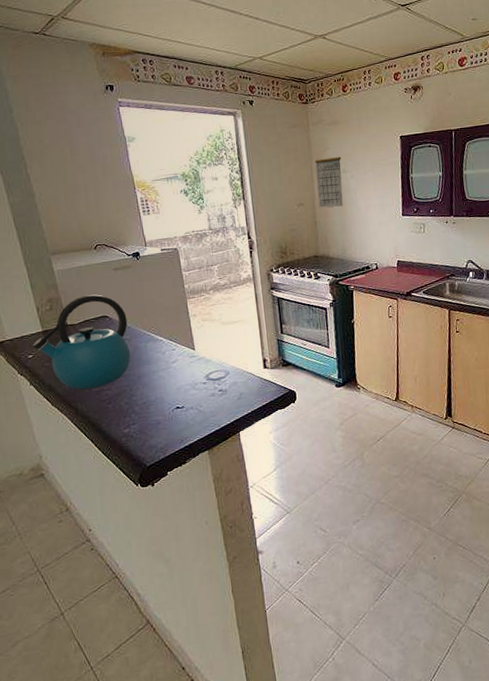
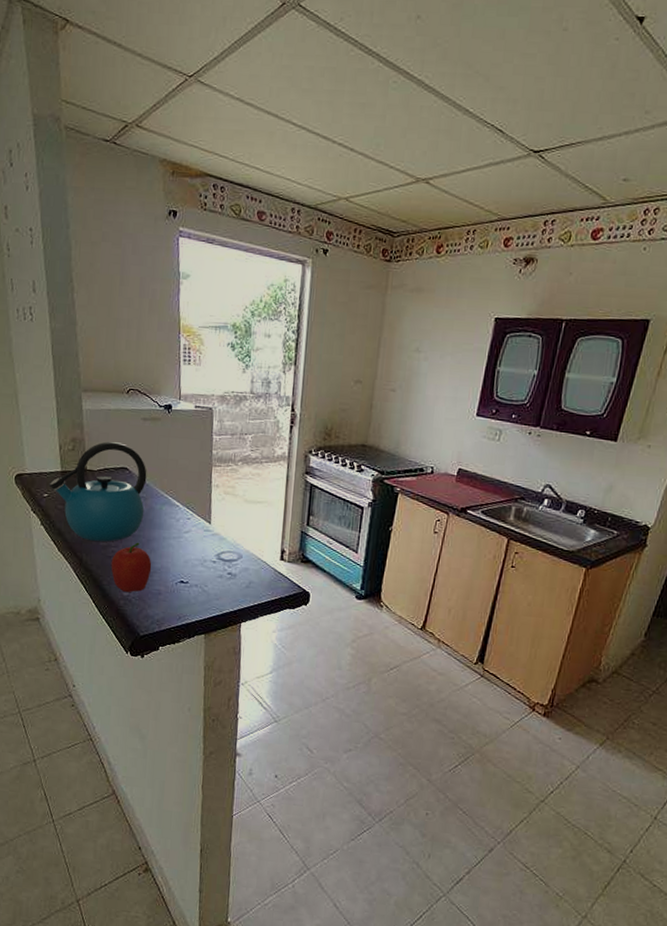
fruit: none [106,380,147,430] -> present [111,542,152,593]
calendar: present [315,147,343,208] -> none [379,318,418,393]

